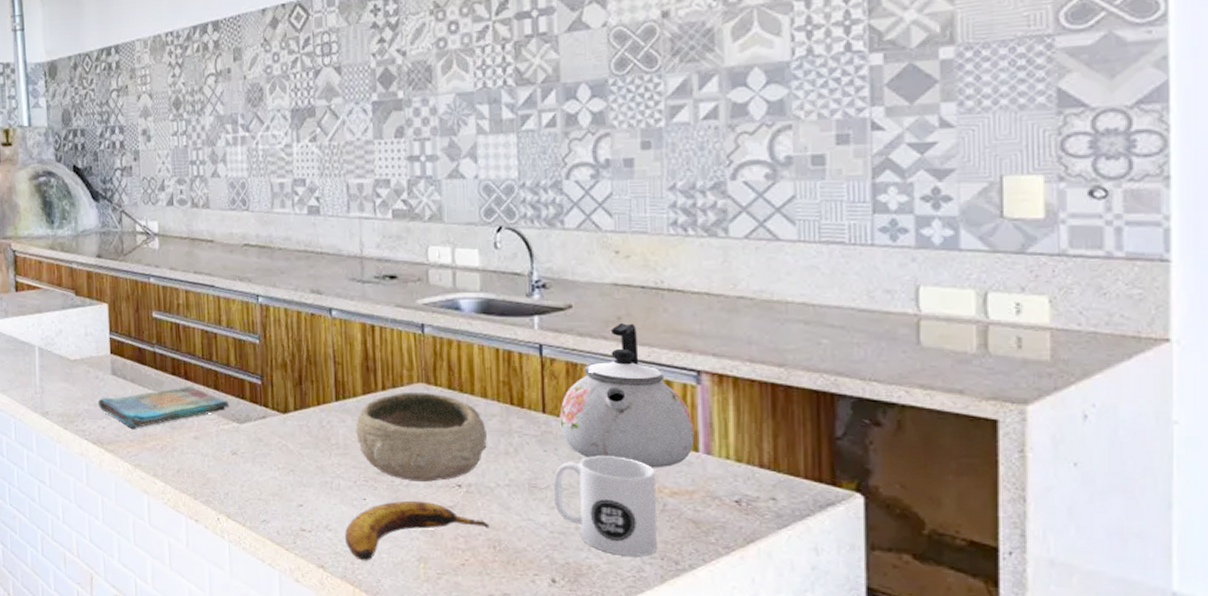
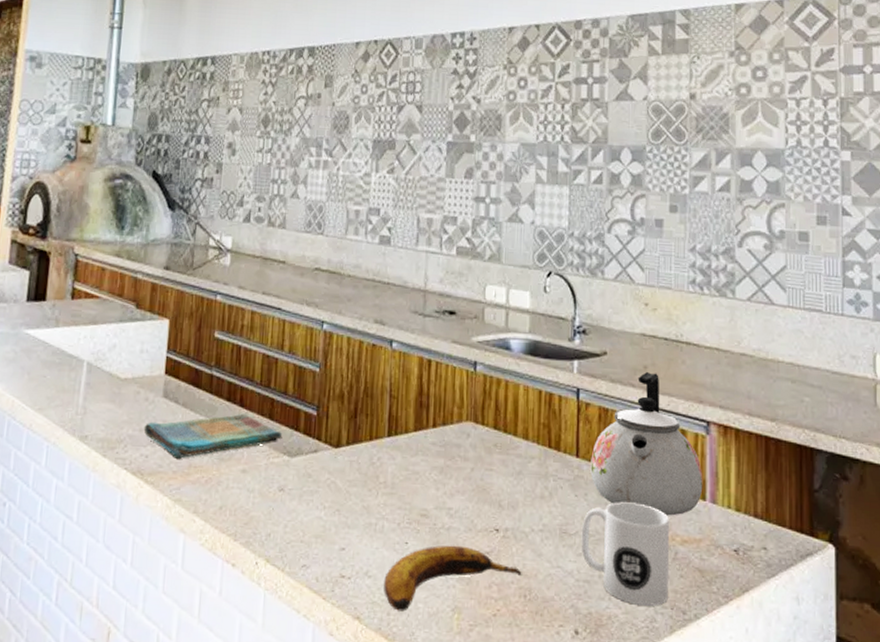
bowl: present [356,391,488,482] -> none [404,430,527,525]

